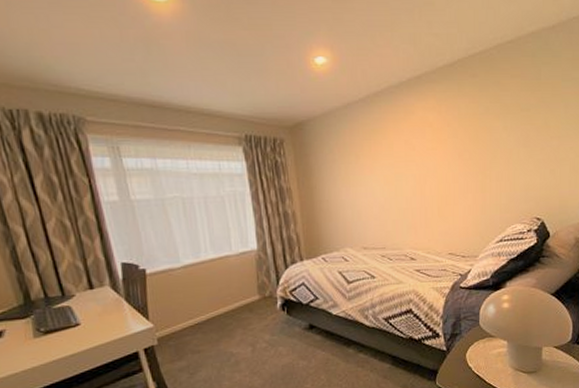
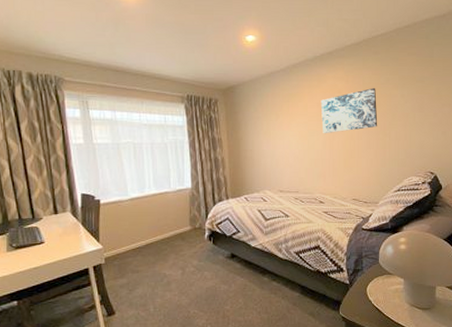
wall art: none [408,120,476,178] -> present [320,88,378,134]

